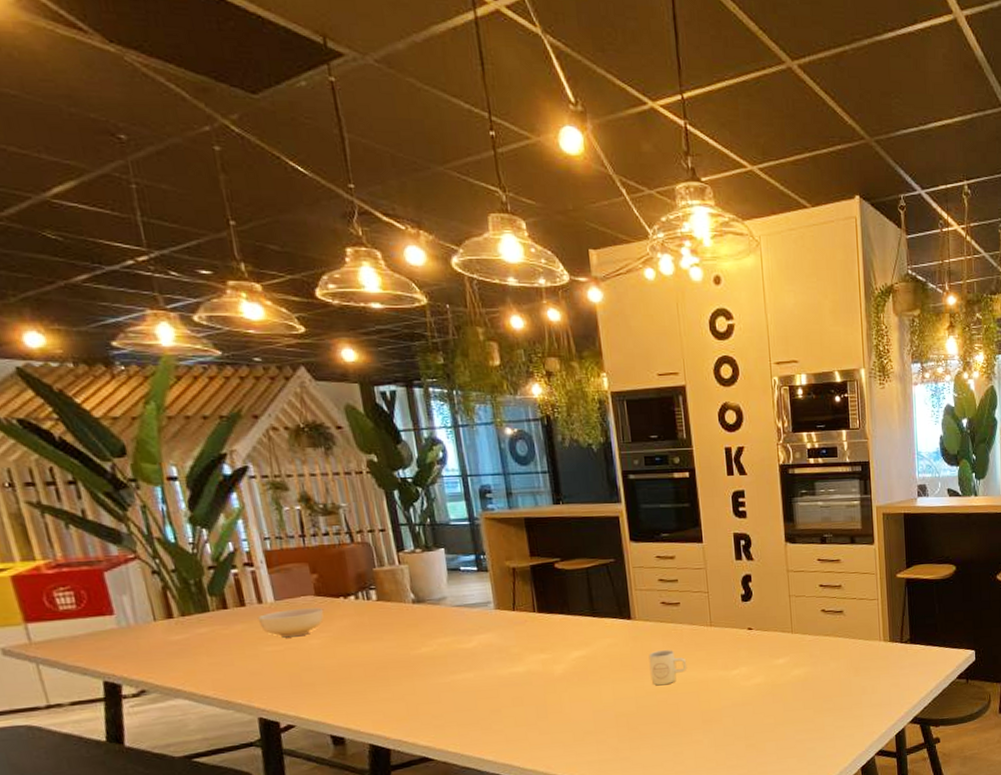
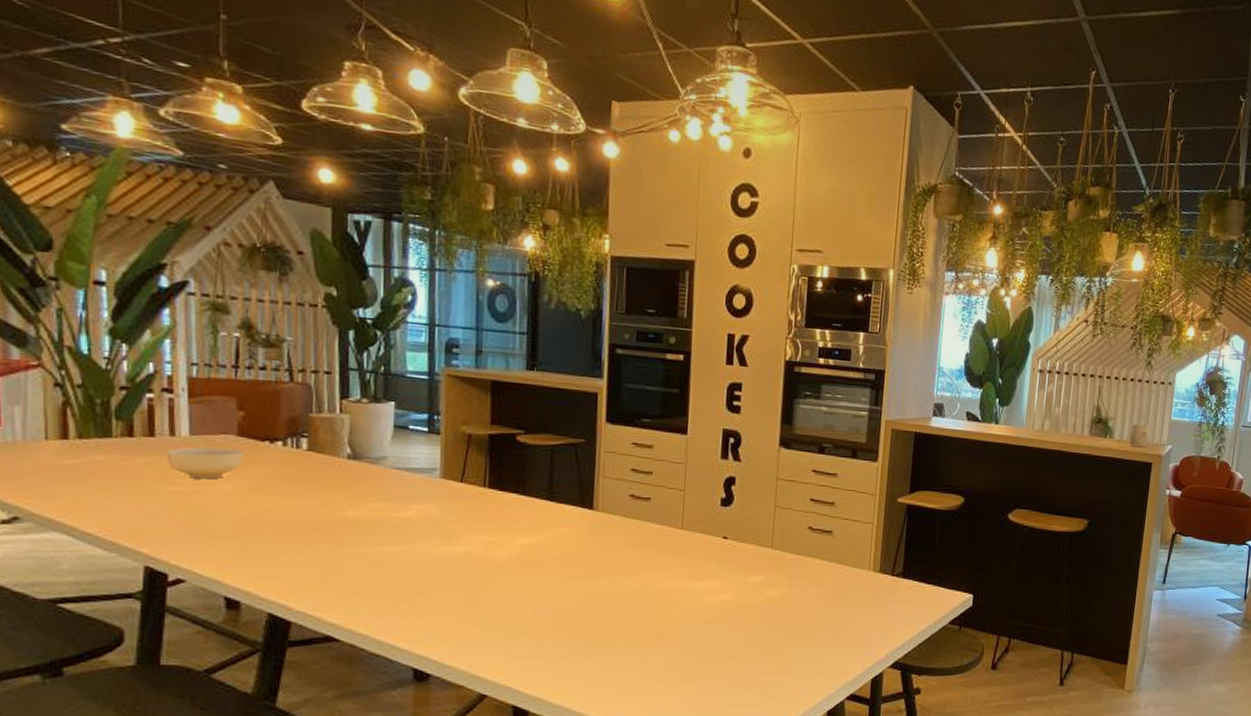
mug: present [648,650,687,686] -> none [604,549,649,589]

